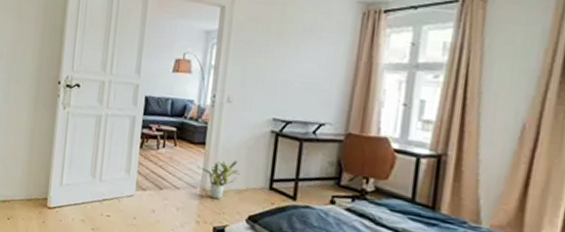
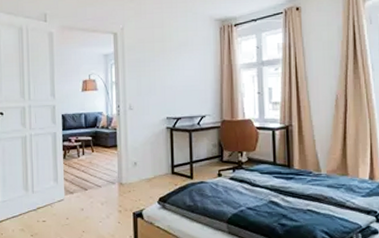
potted plant: present [197,159,240,200] -> none [113,155,148,190]

